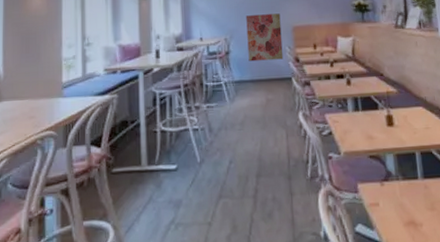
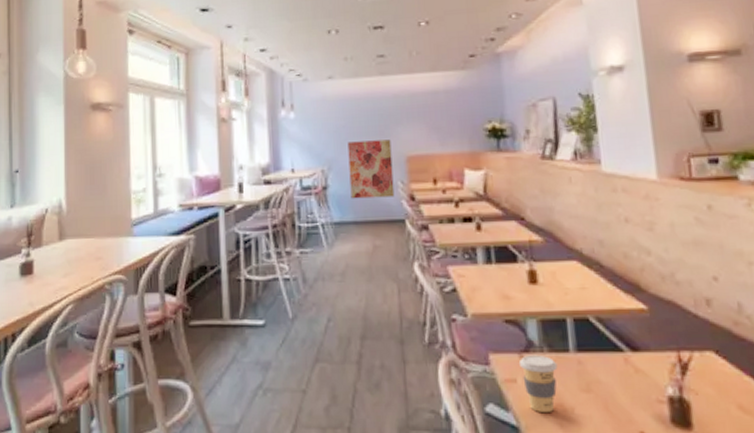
coffee cup: none [381,182,410,230] -> present [519,354,558,414]

